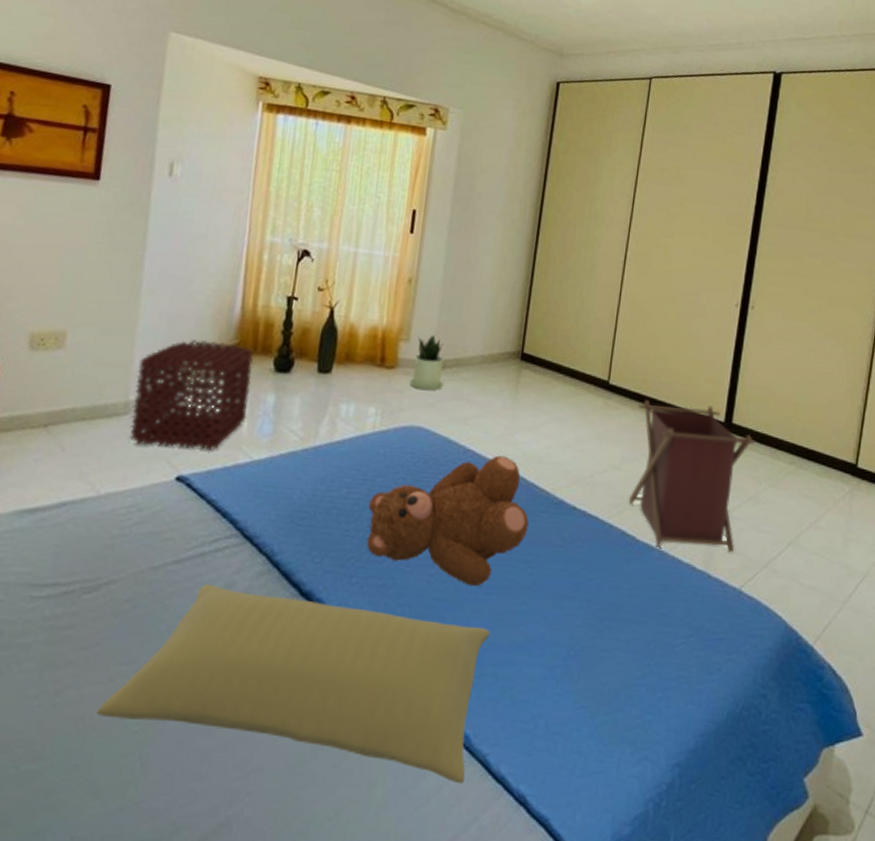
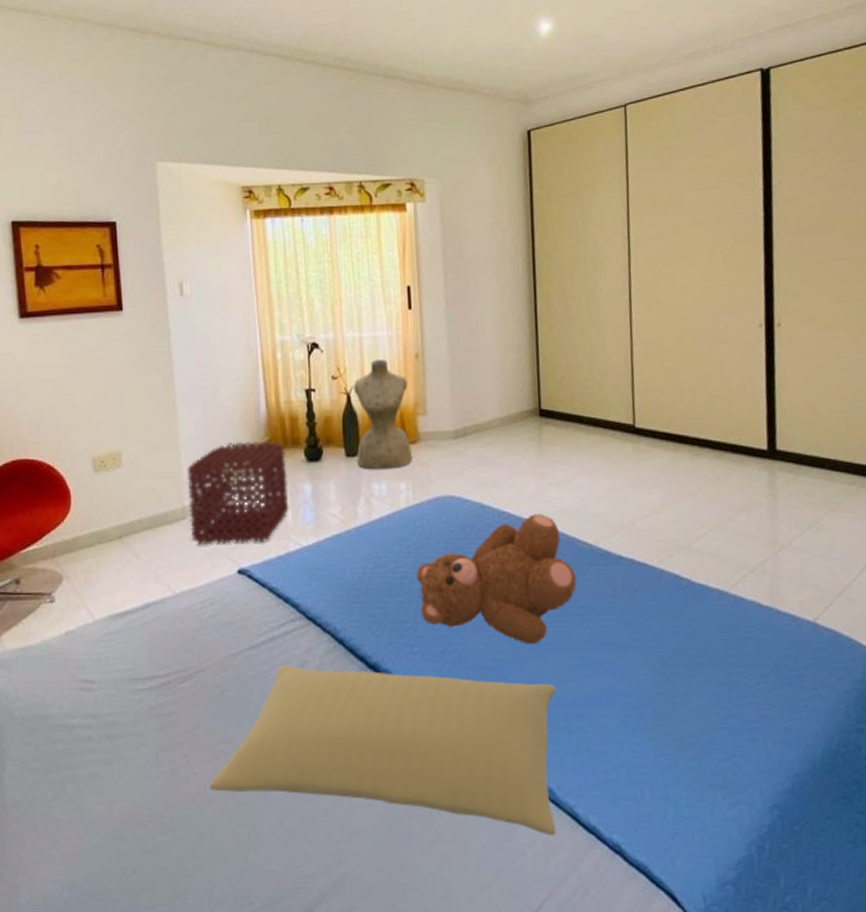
dress form: none [329,277,396,391] -> present [354,359,413,470]
planter: present [408,335,444,391] -> none [433,405,468,460]
laundry basket: present [628,399,754,552] -> none [670,435,805,587]

